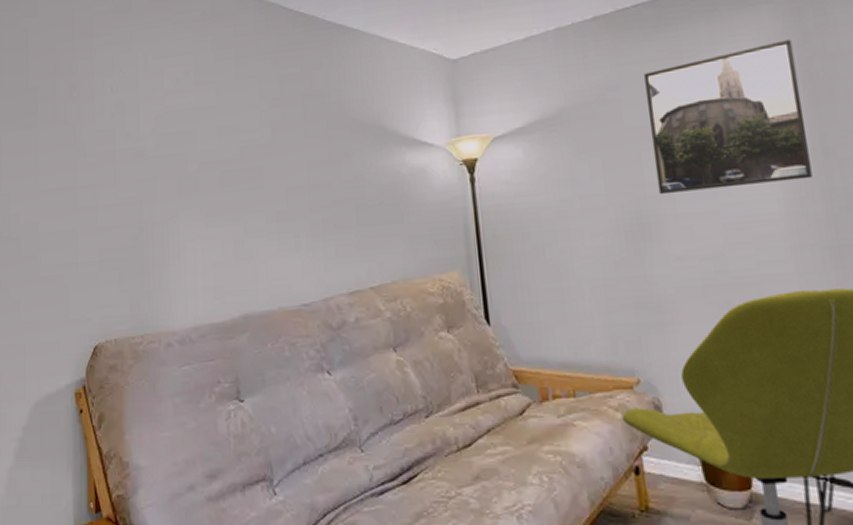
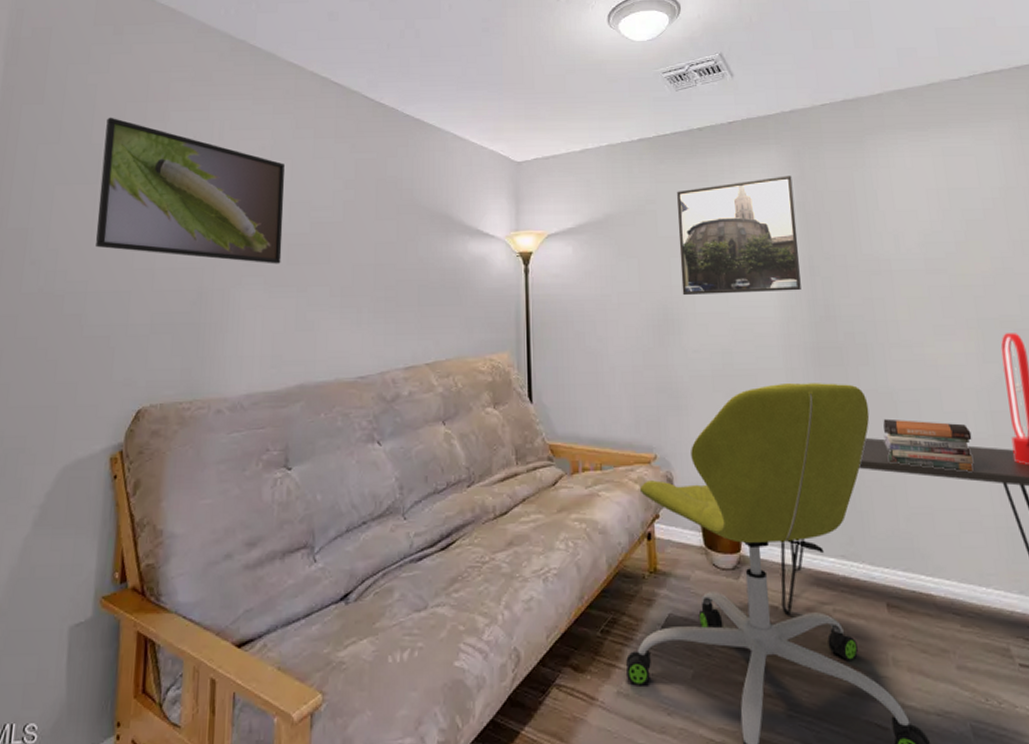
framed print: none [40,59,215,194] -> present [96,117,285,264]

